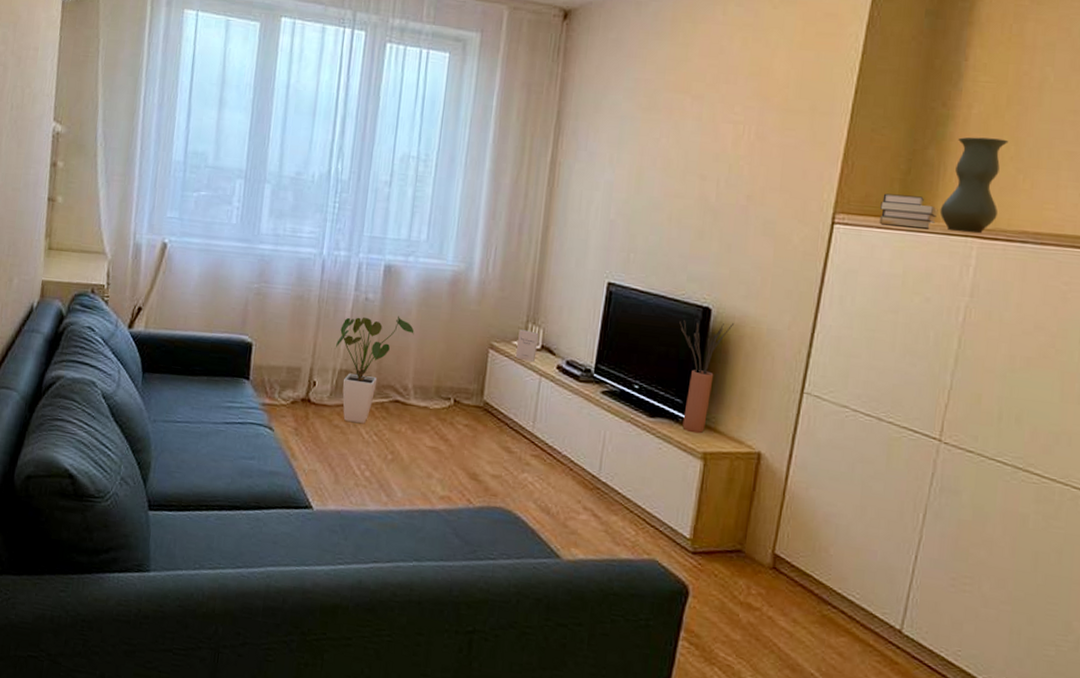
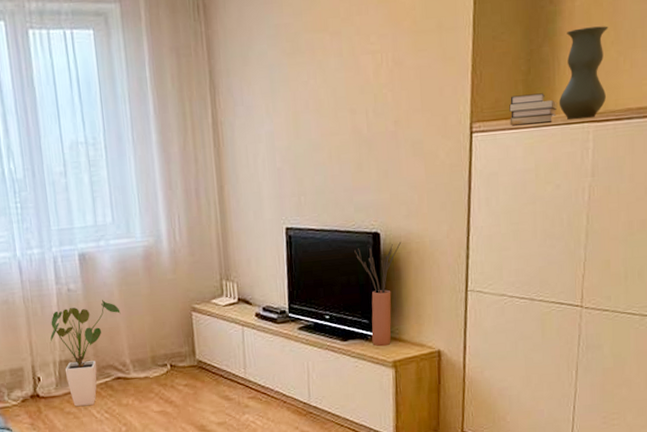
book: present [515,329,539,363] -> none [215,287,236,316]

